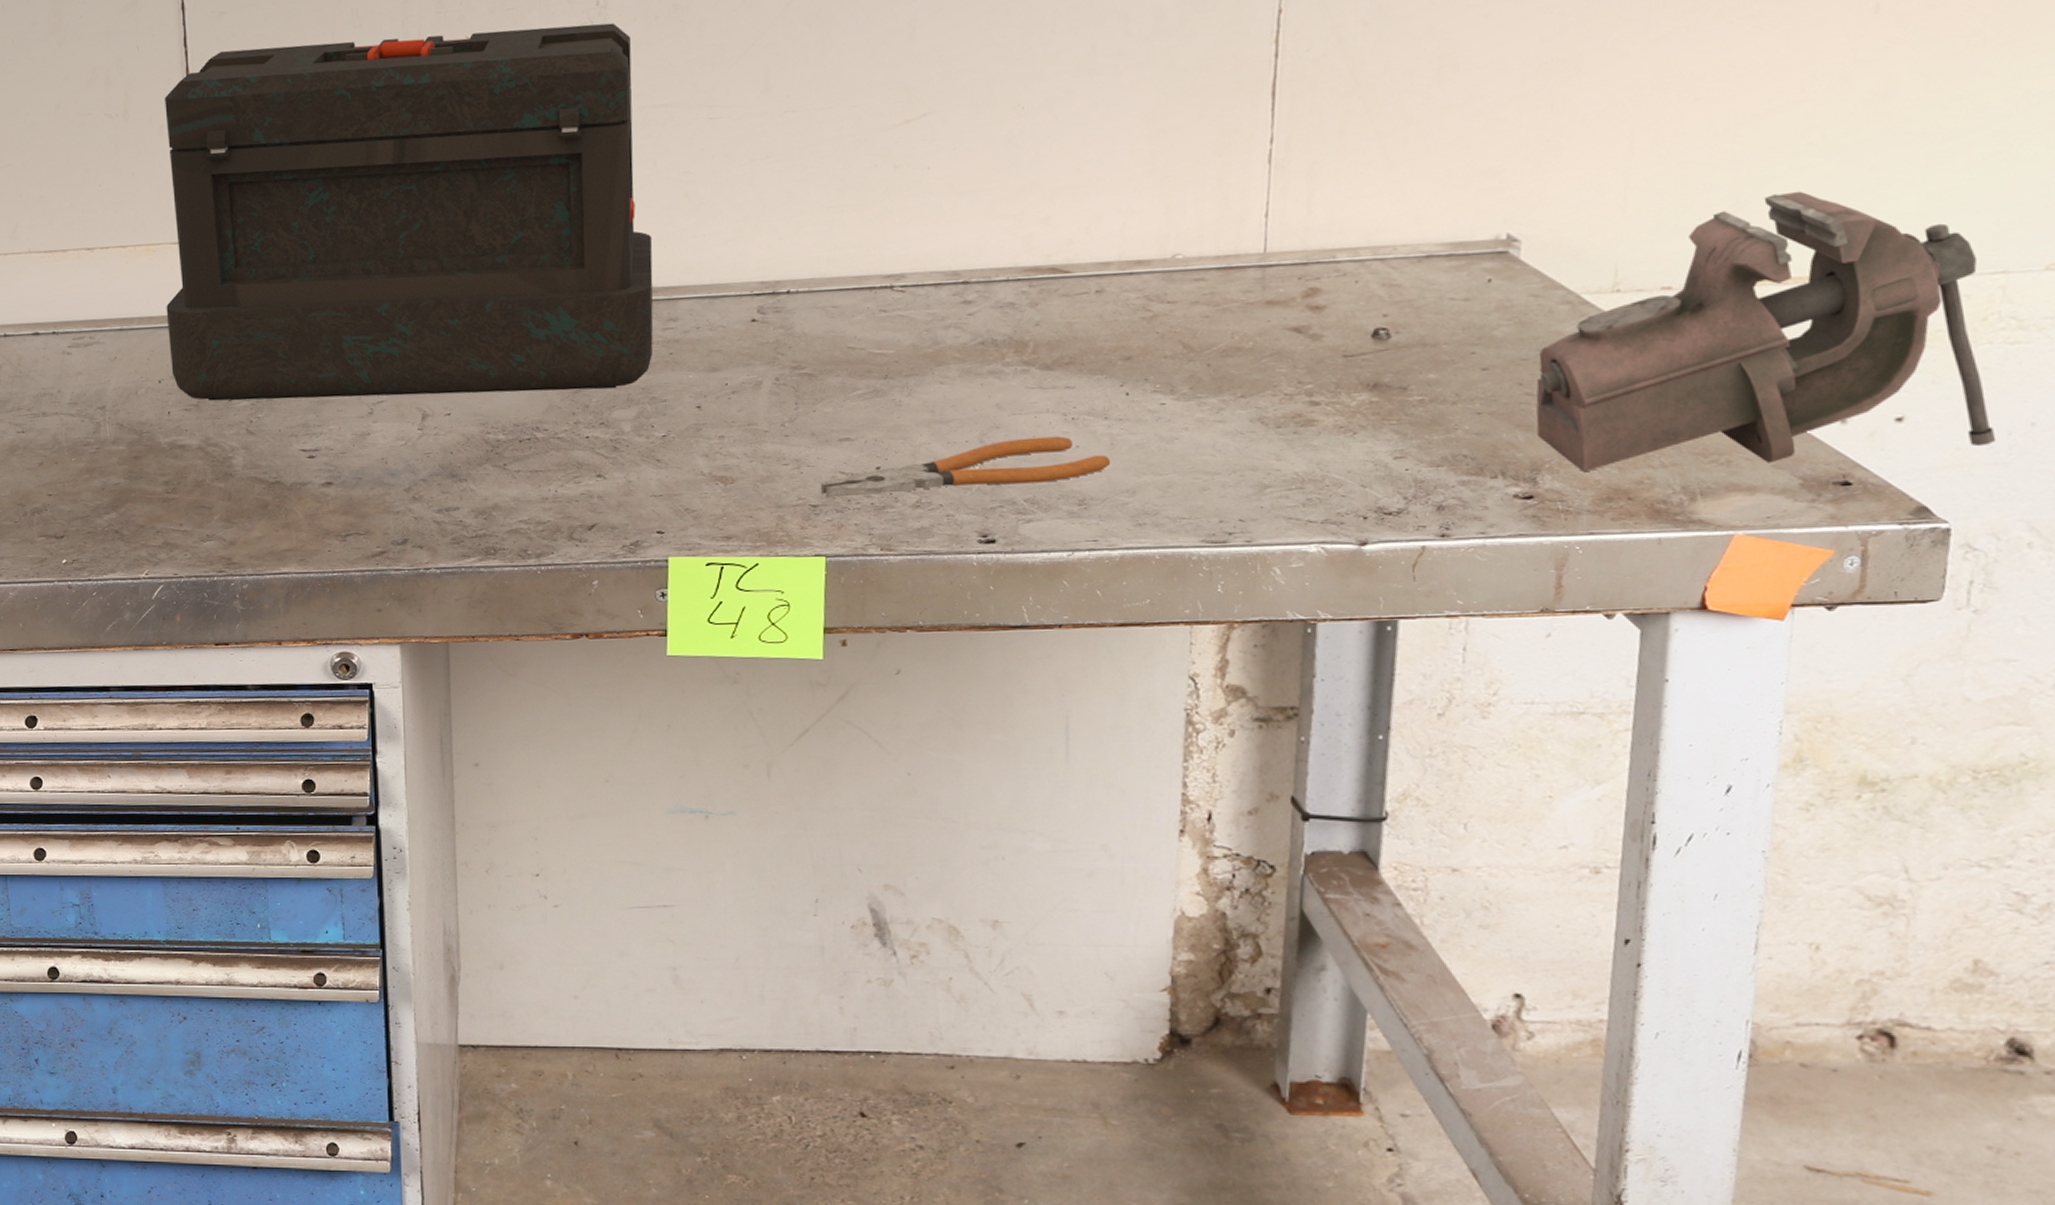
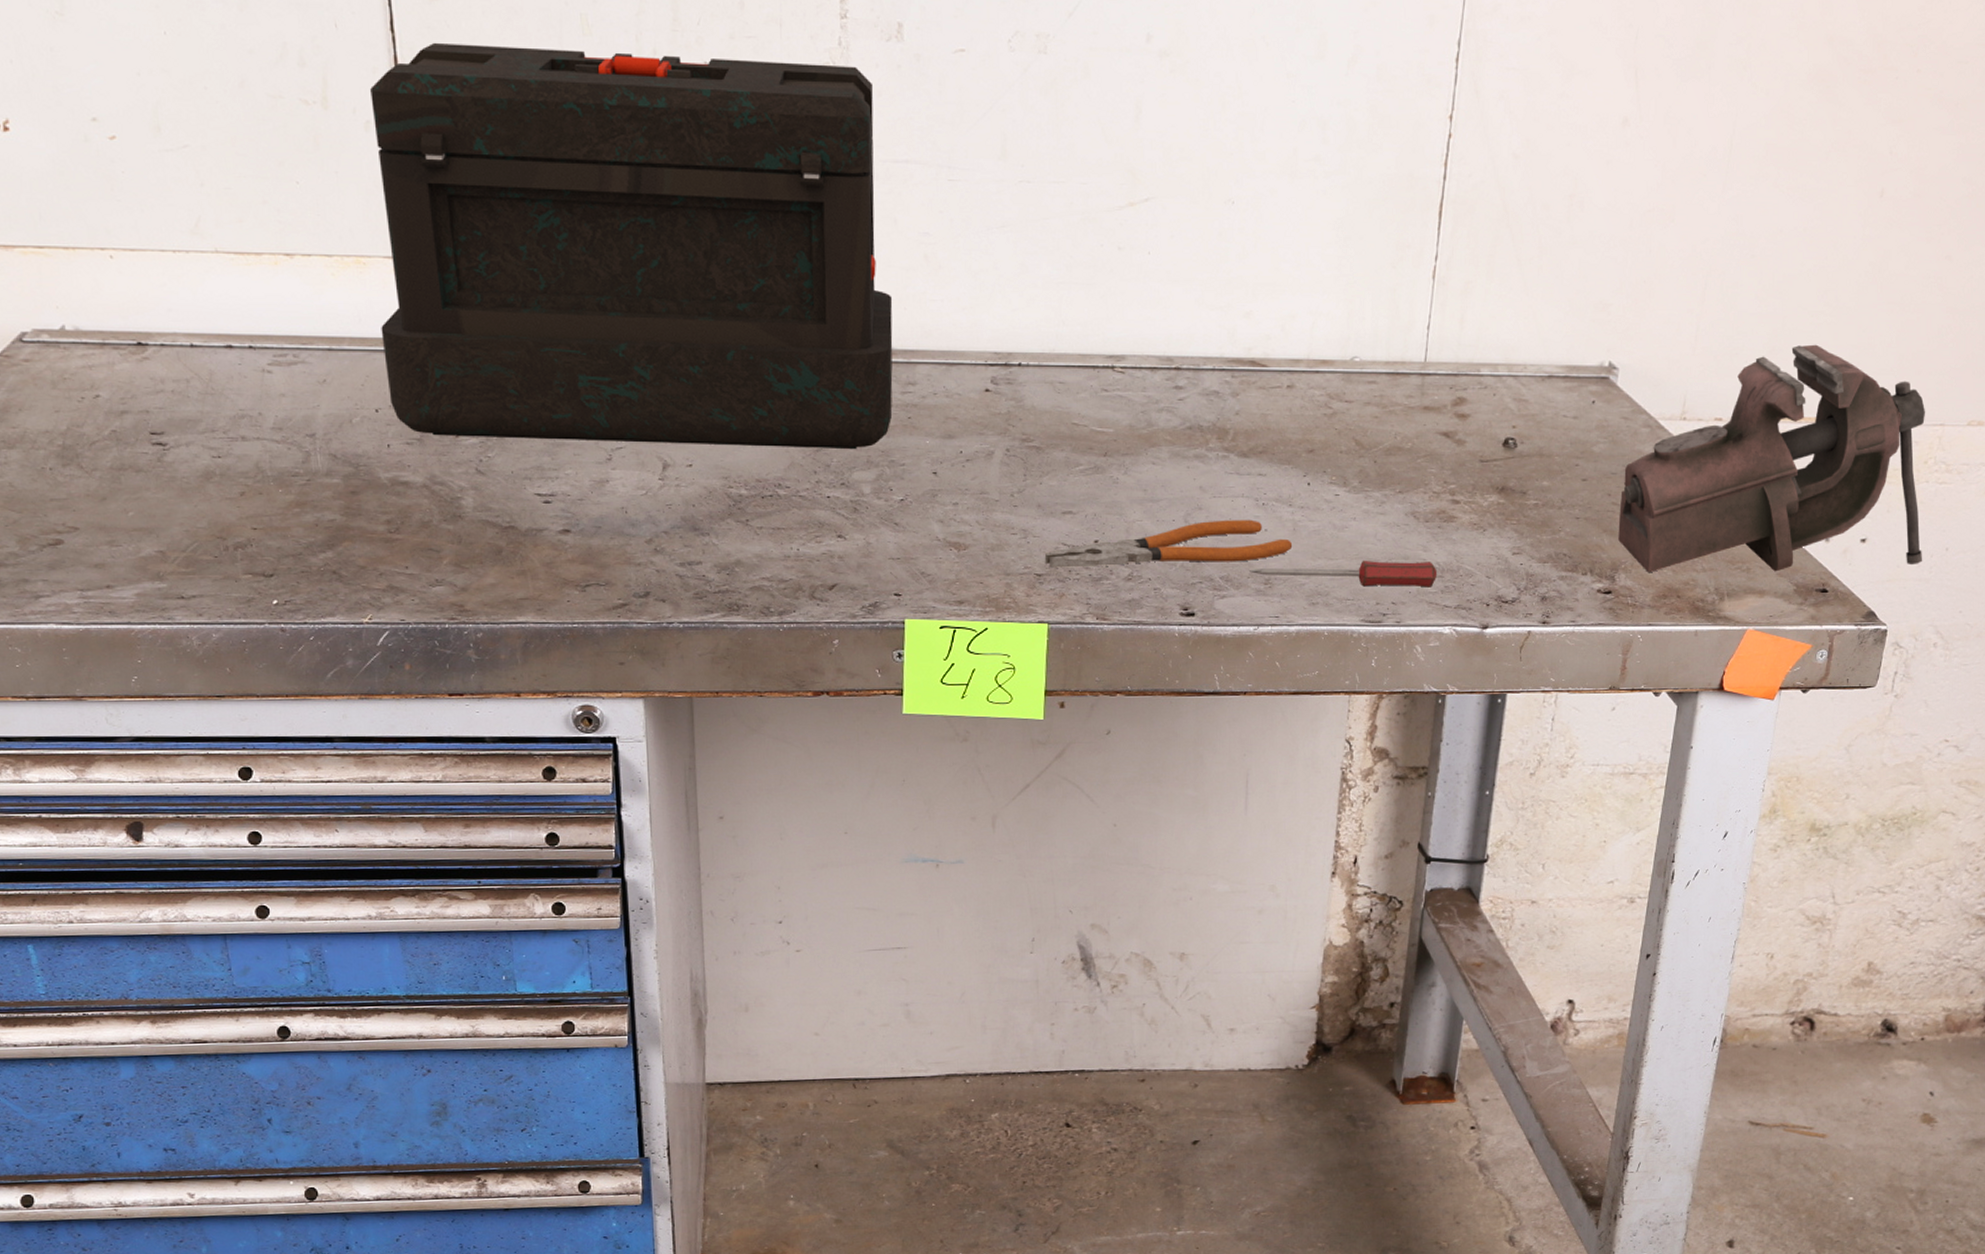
screwdriver: none [1059,472,1297,504] -> present [1249,560,1438,588]

